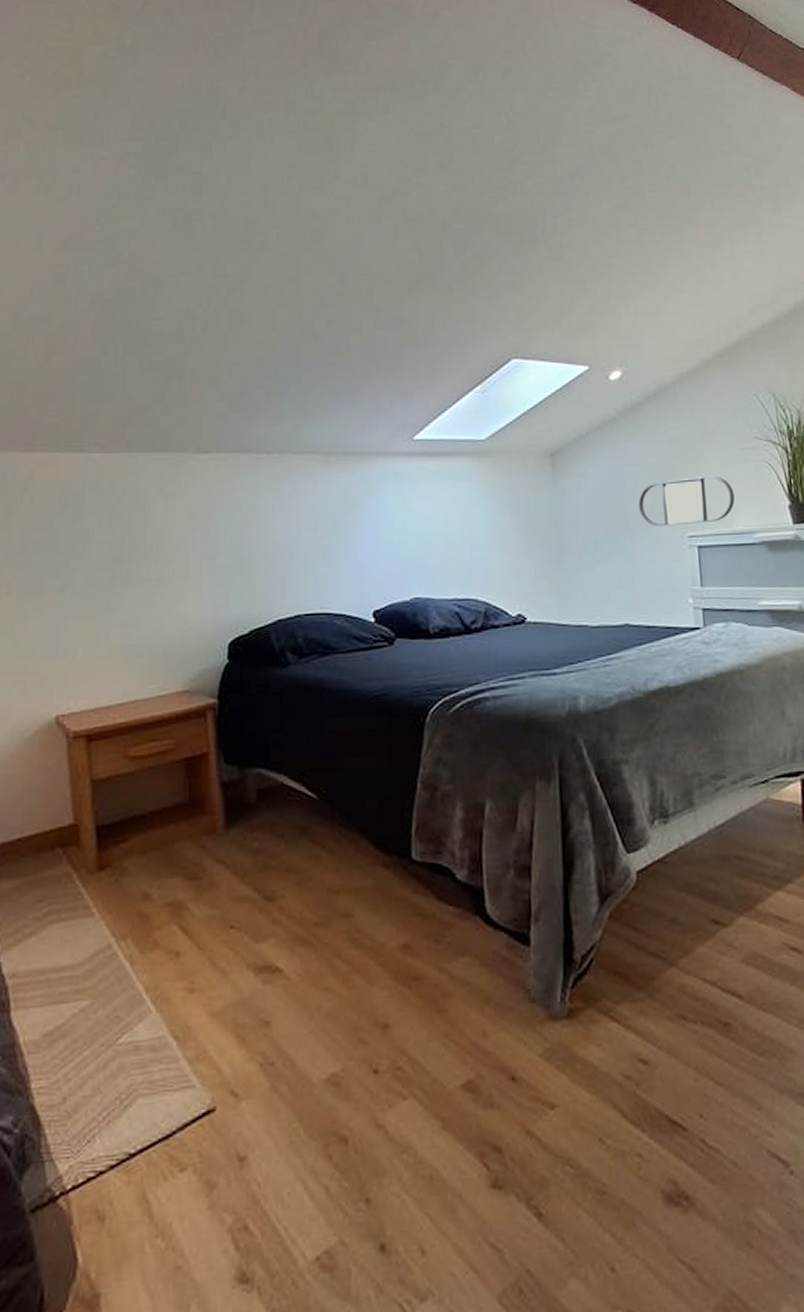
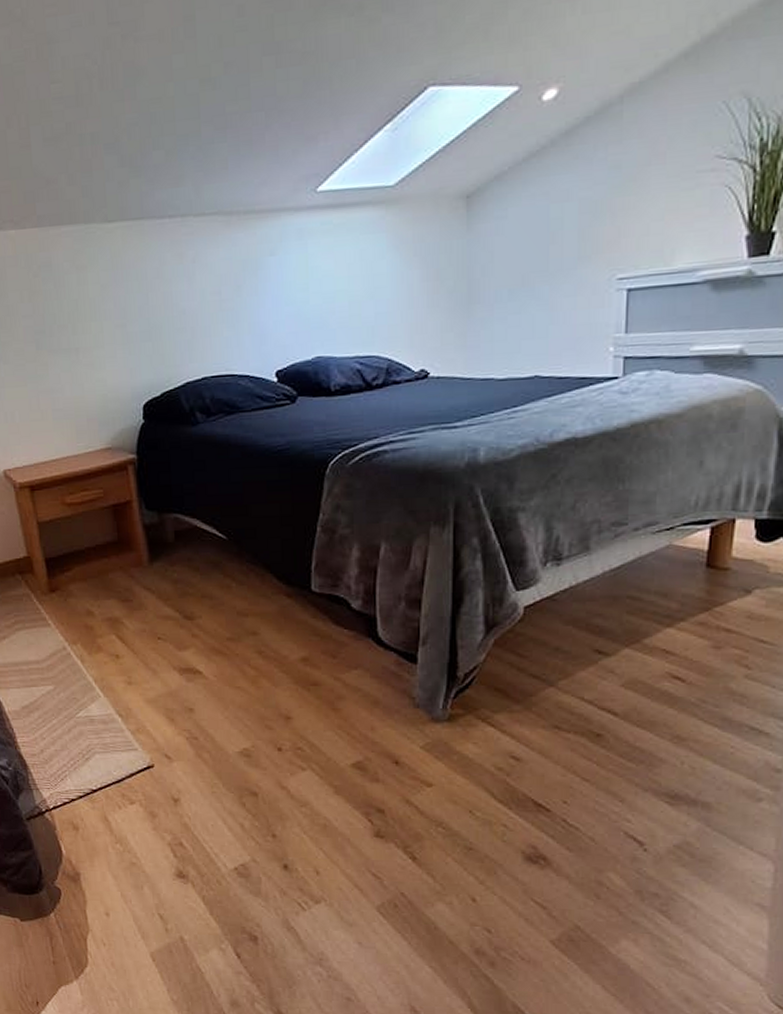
home mirror: present [638,475,735,526] -> none [562,206,679,270]

